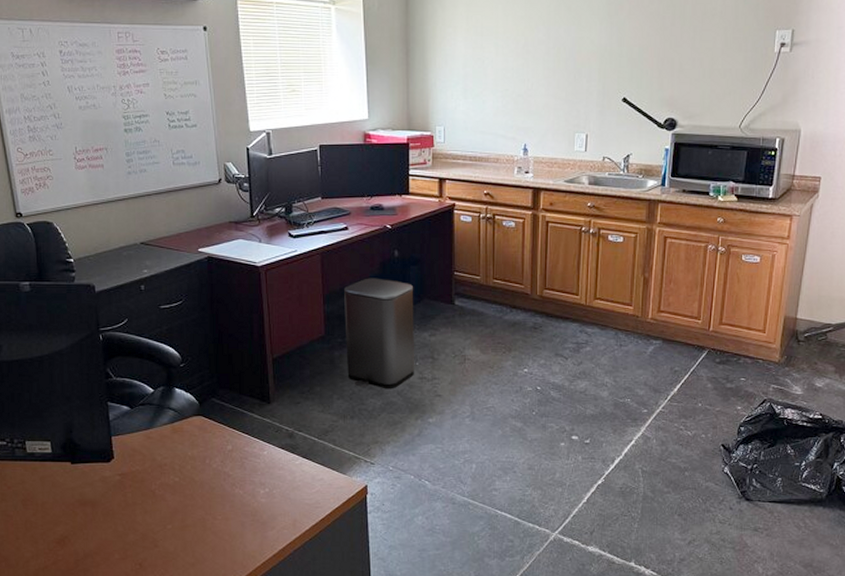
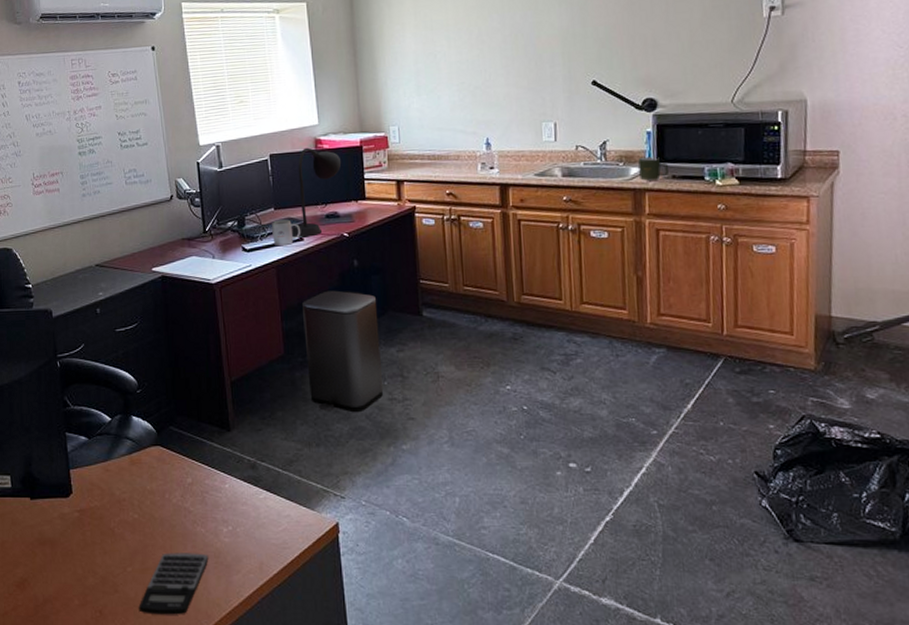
calculator: none [177,512,246,566] -> present [138,552,209,615]
mug: none [318,209,347,234] -> present [272,219,301,247]
desk lamp: none [338,141,389,227] -> present [292,147,342,238]
mug: none [655,171,680,193] -> present [638,156,668,181]

